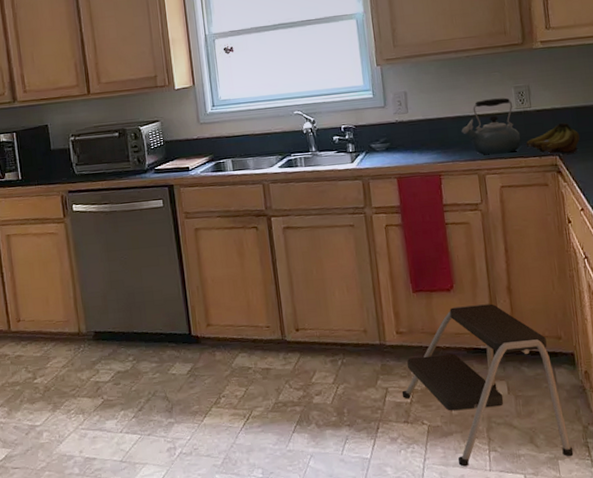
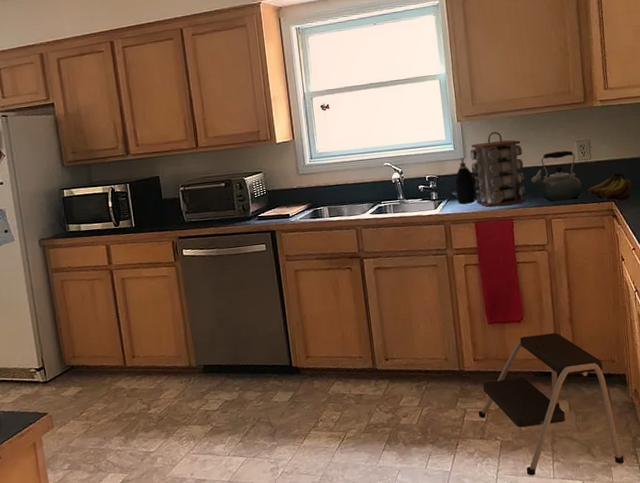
soap dispenser: none [374,105,398,159] -> present [455,157,476,205]
spice rack: none [391,76,456,161] -> present [470,131,526,208]

